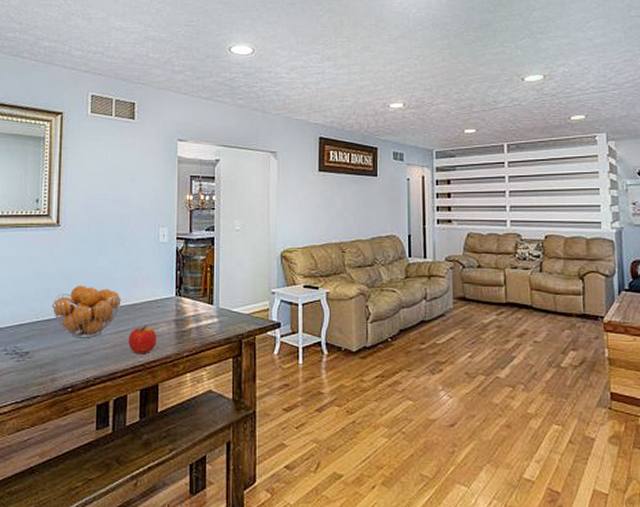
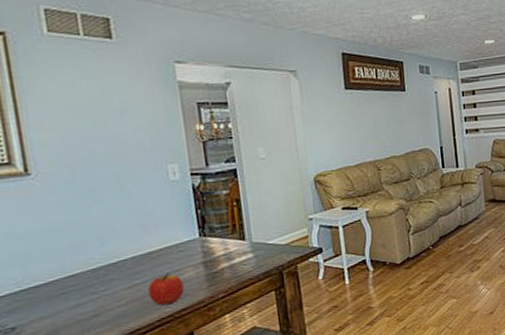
fruit basket: present [52,286,121,338] -> none [37,240,133,301]

